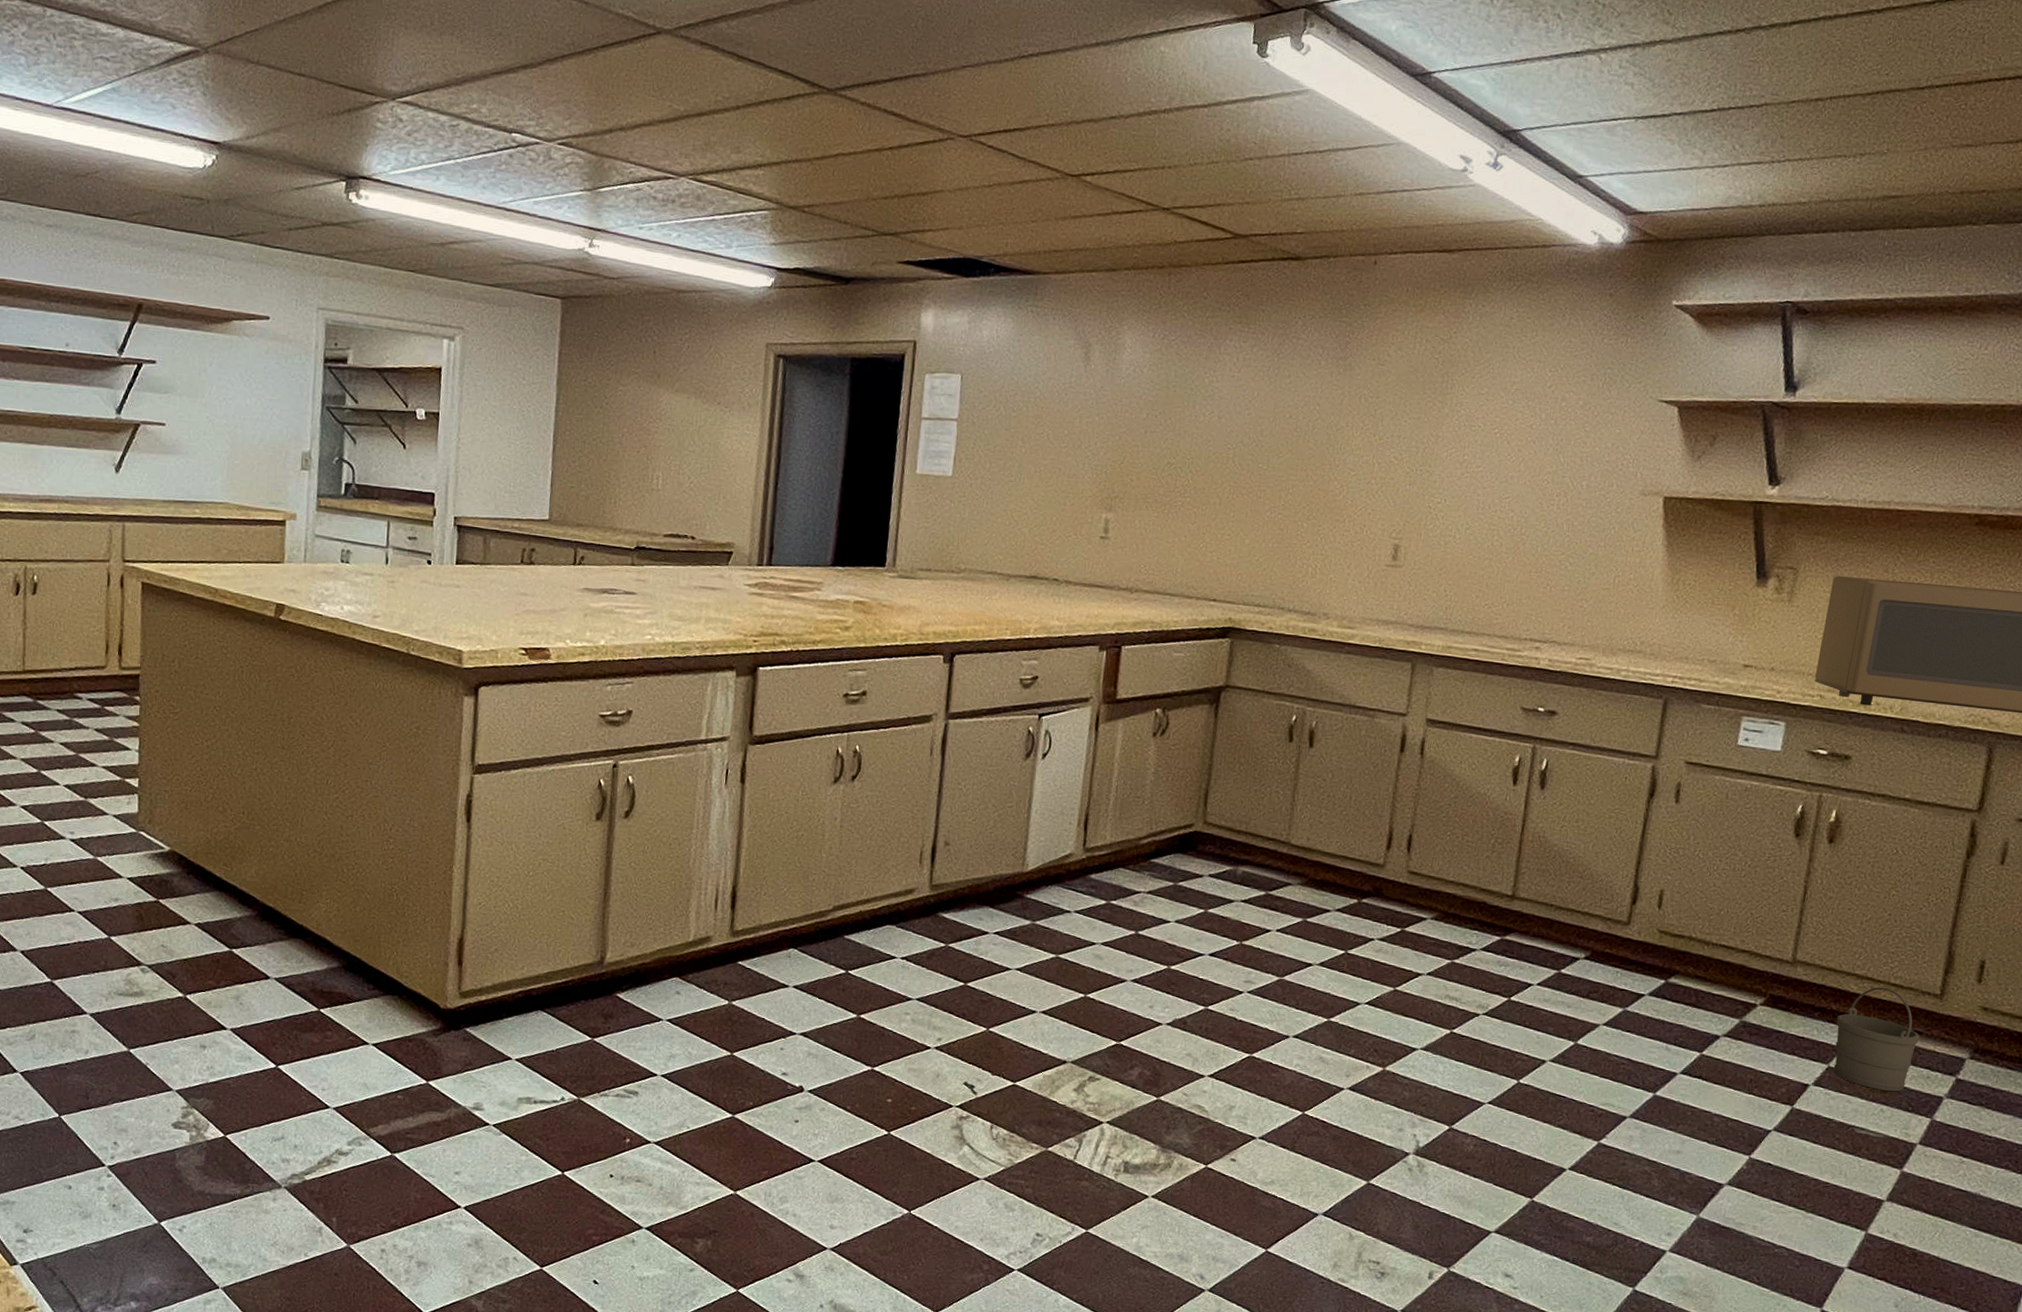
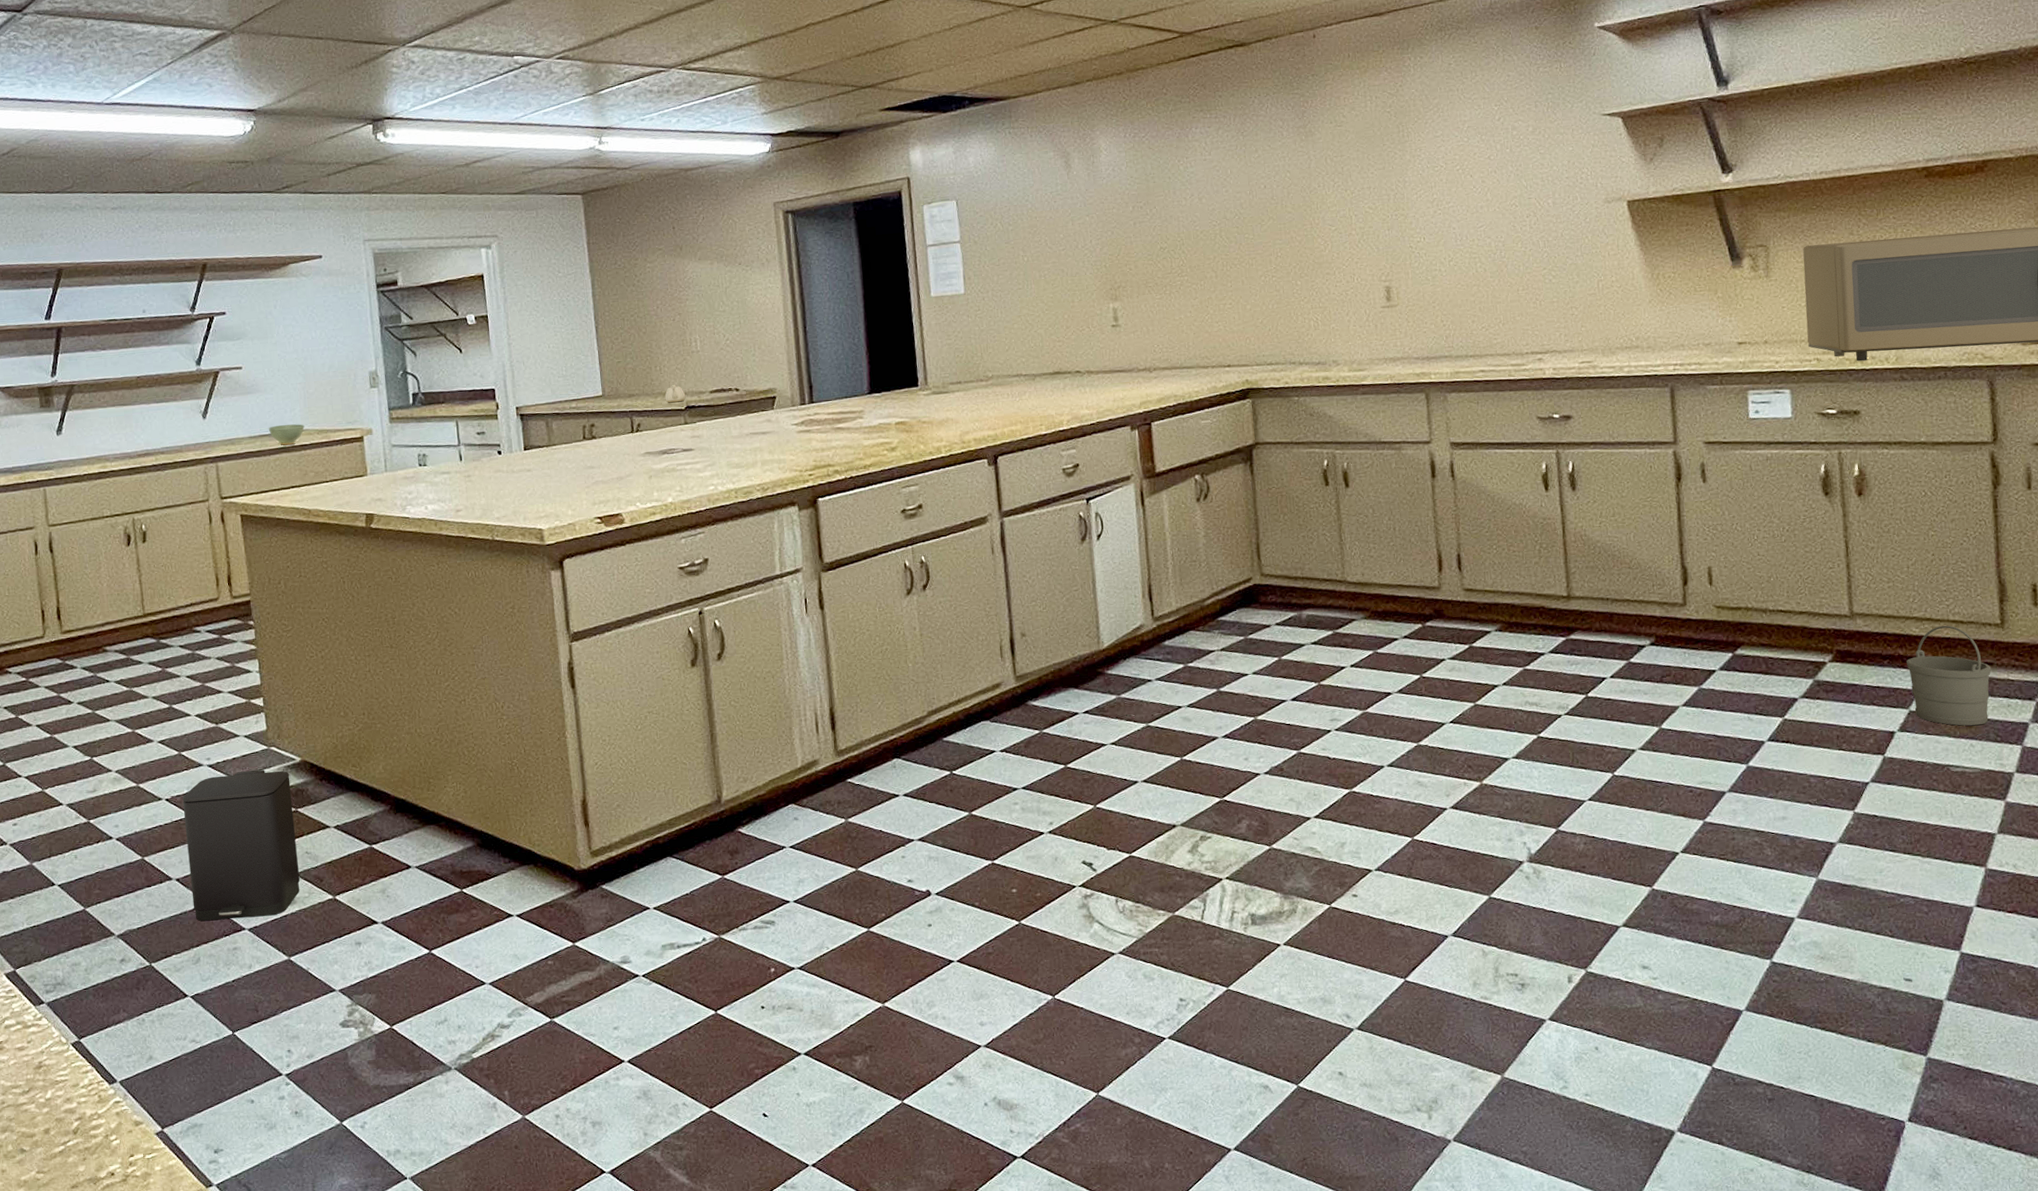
pedal bin: none [35,851,156,1004] -> present [182,770,300,922]
bowl: none [184,493,224,516] -> present [268,424,305,446]
teapot: none [615,521,638,541] -> present [664,384,686,403]

